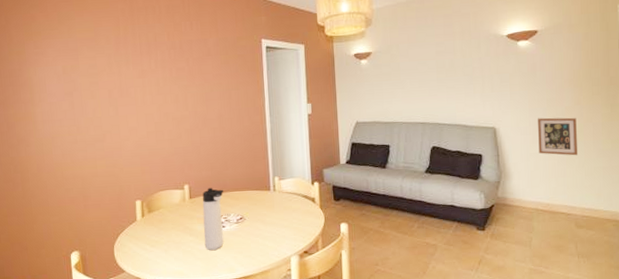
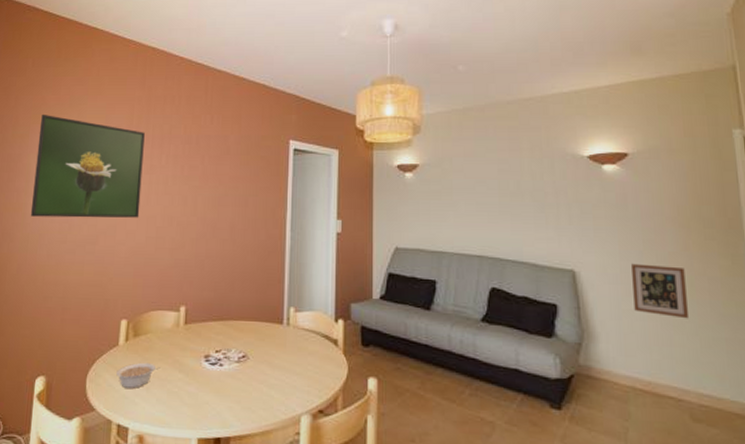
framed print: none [33,30,138,123] -> present [30,114,145,218]
legume: none [138,231,174,252] -> present [116,362,161,388]
thermos bottle: present [202,187,224,250] -> none [195,313,227,395]

